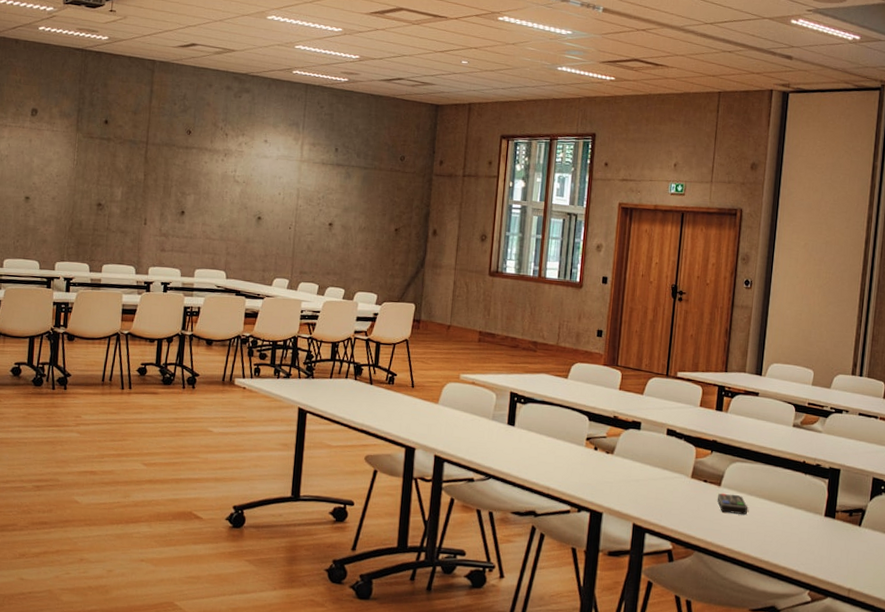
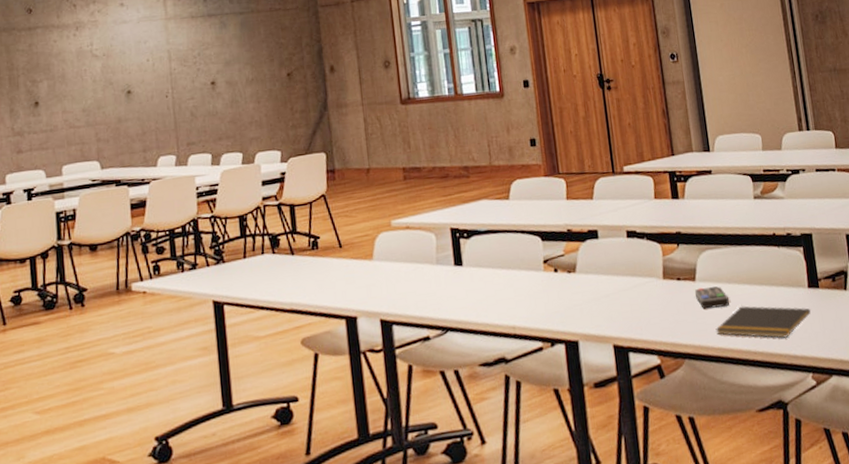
notepad: none [728,518,822,554] -> present [715,306,811,339]

